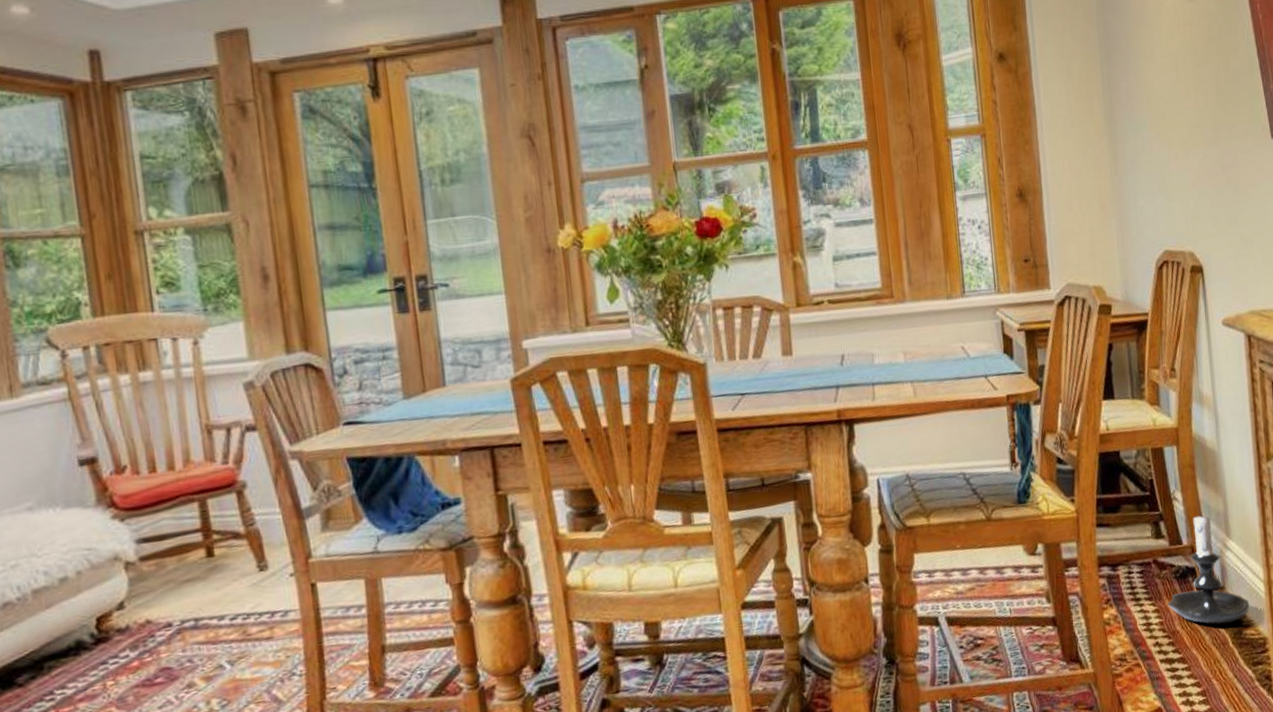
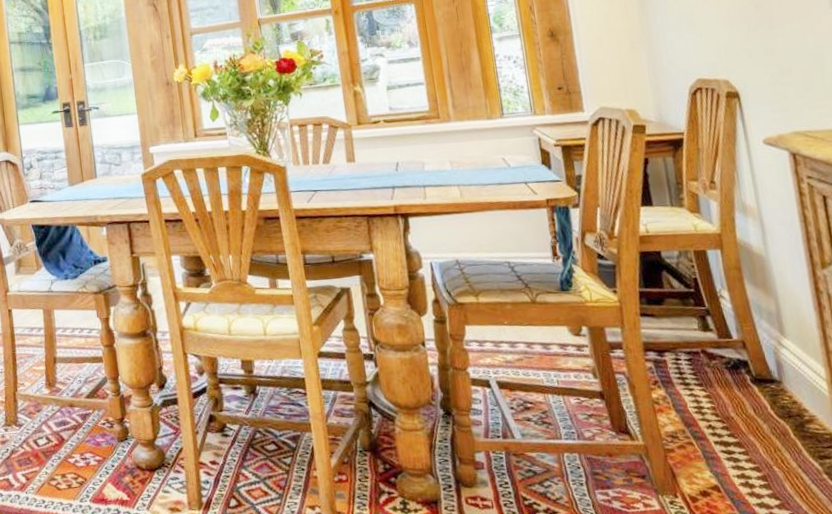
candle holder: present [1167,510,1250,625] -> none [718,309,812,416]

